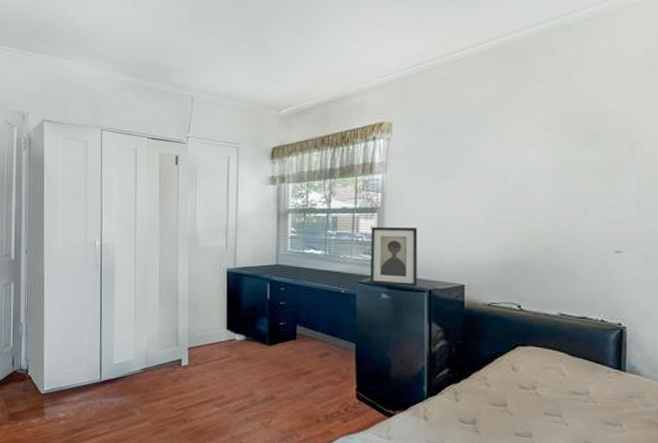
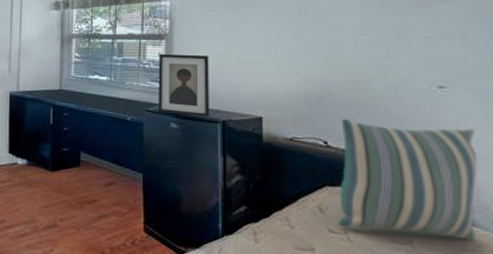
pillow: none [527,284,644,388] -> present [337,119,477,241]

